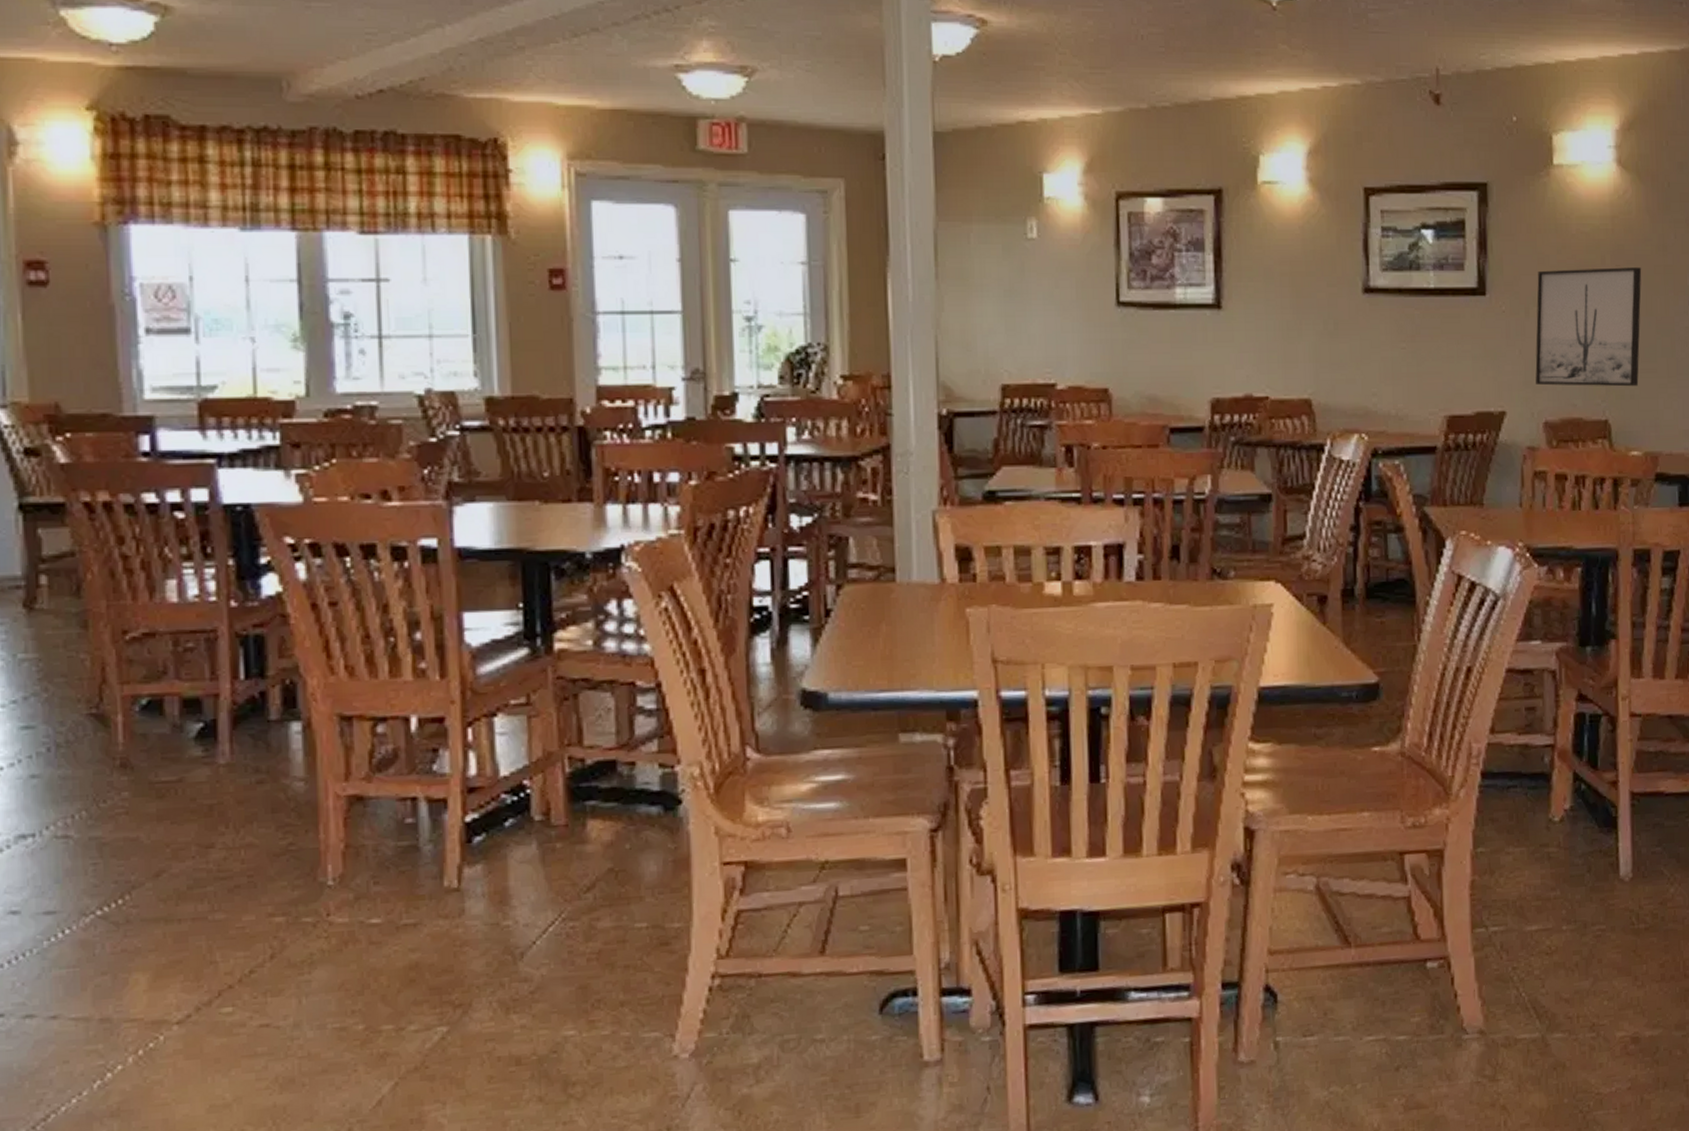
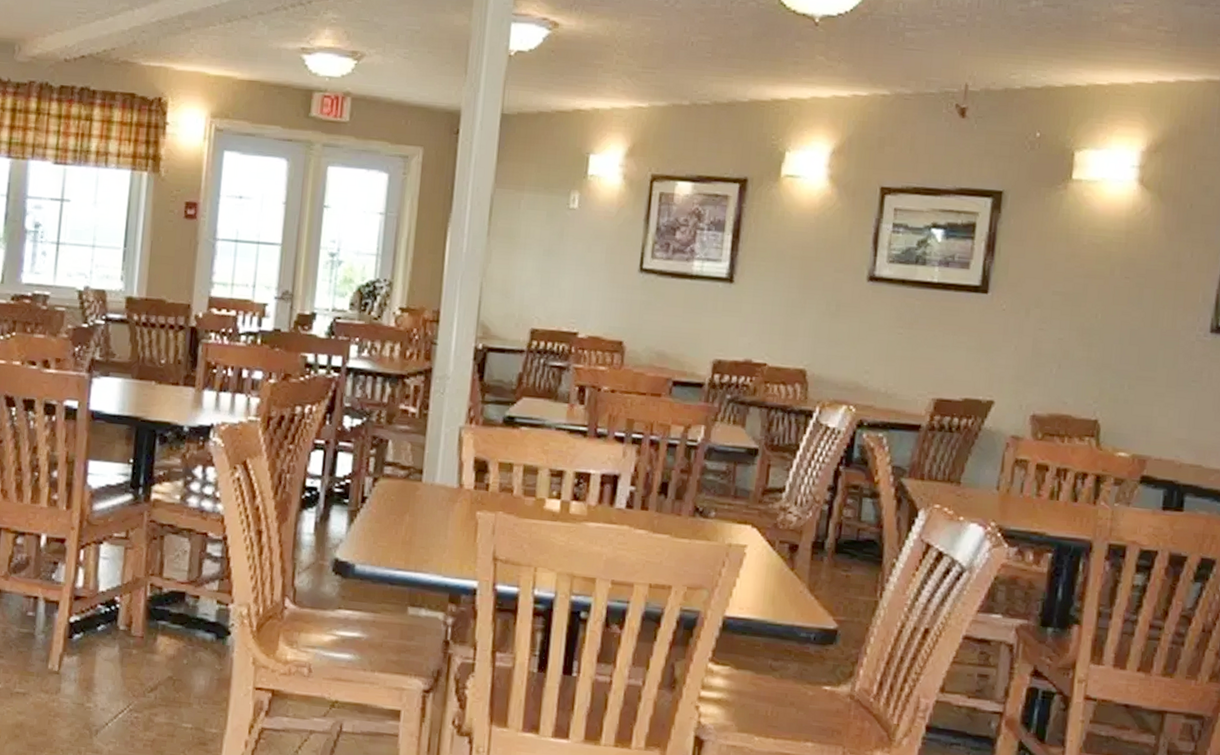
wall art: present [1535,267,1642,387] -> none [1028,275,1152,392]

